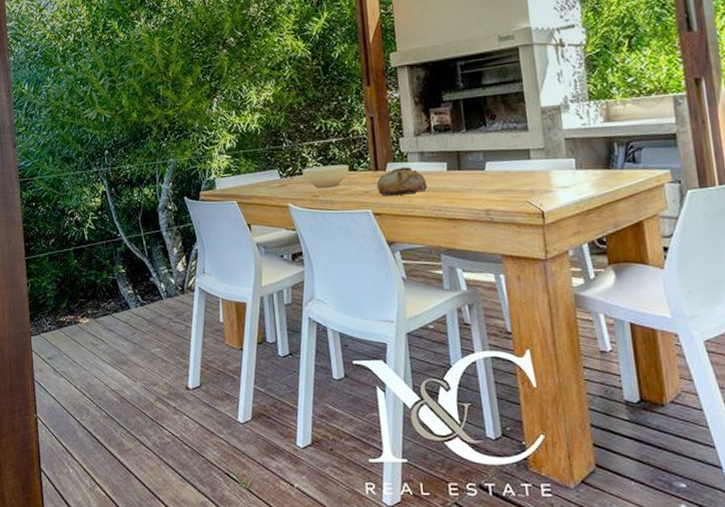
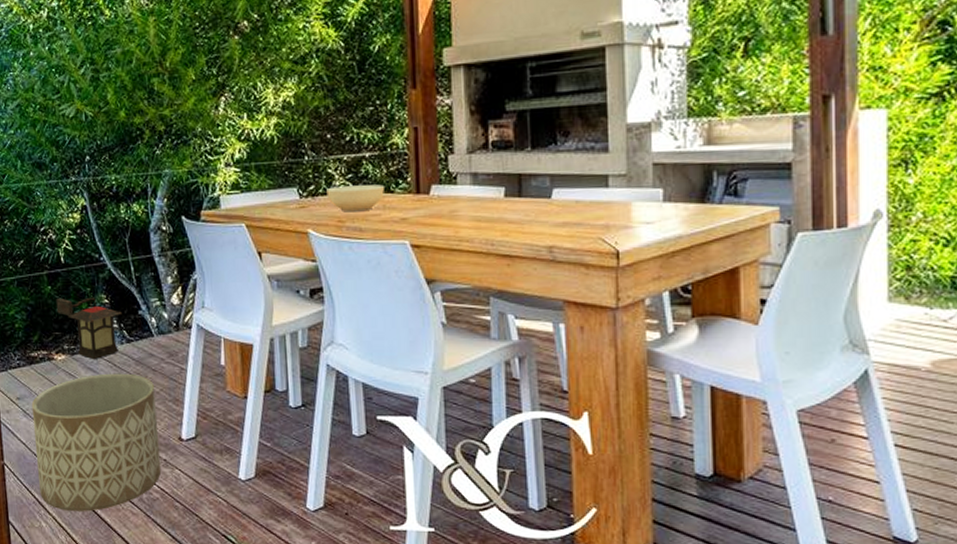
planter: none [60,332,172,457] -> present [31,373,162,512]
lantern: none [81,268,137,321] -> present [56,297,122,359]
bread: present [376,167,428,196] -> none [417,190,479,225]

